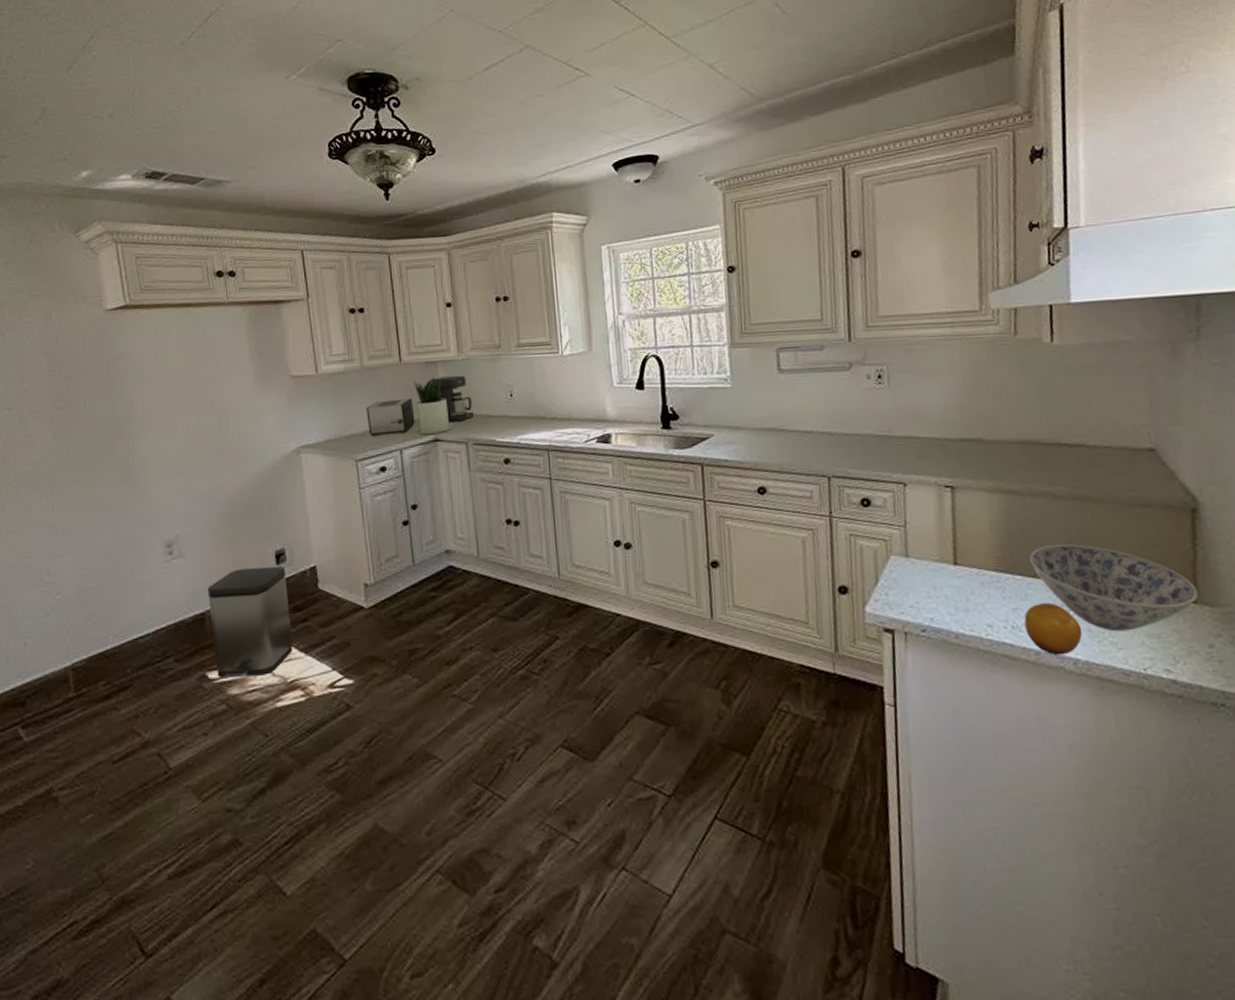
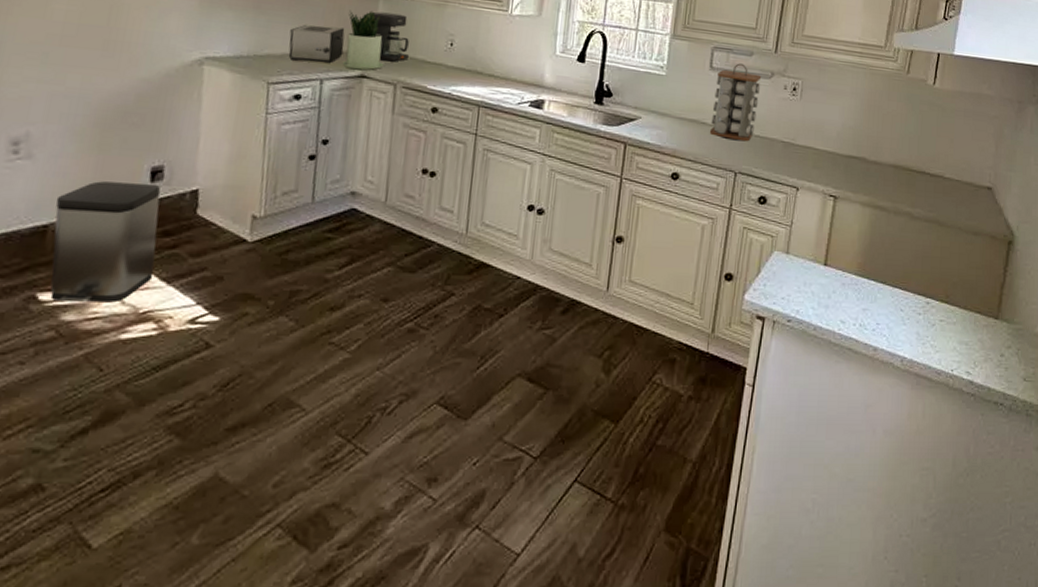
spice rack: none [787,360,842,443] -> present [709,63,762,142]
fruit: present [1024,603,1083,656] -> none [870,307,913,353]
bowl: present [1029,544,1199,632] -> none [883,258,1001,337]

